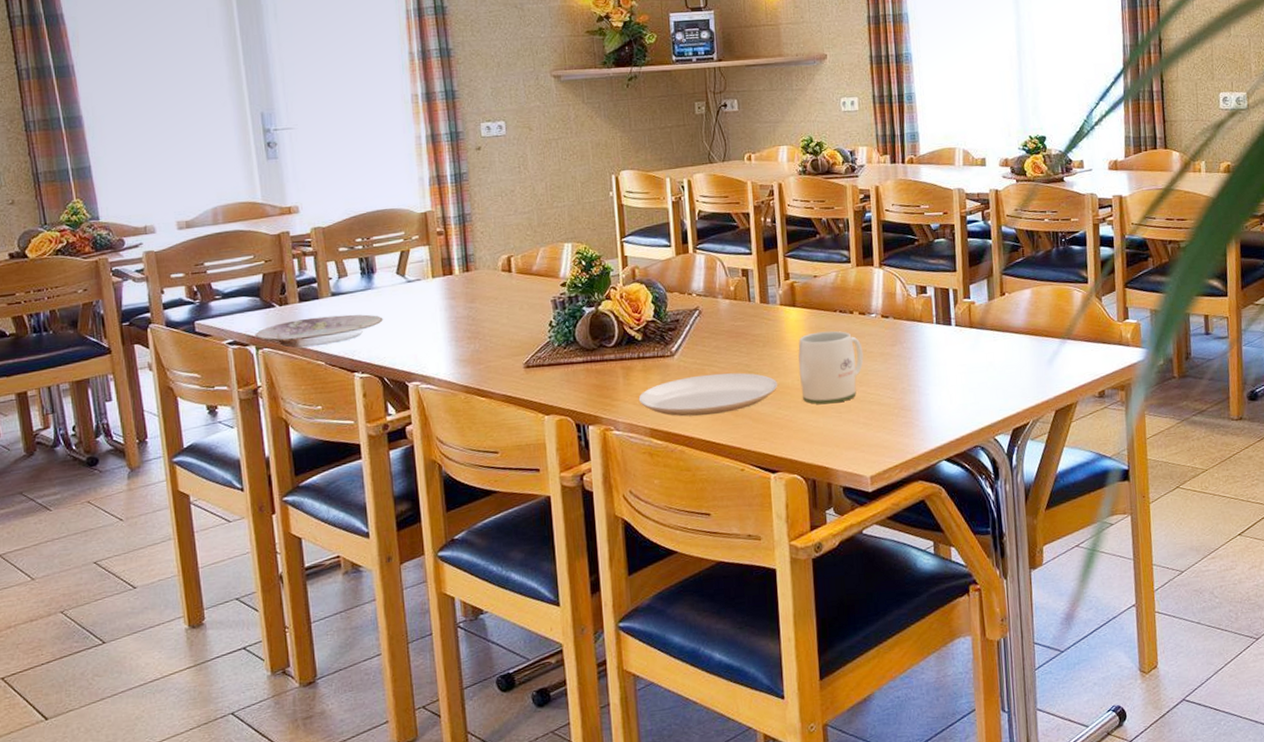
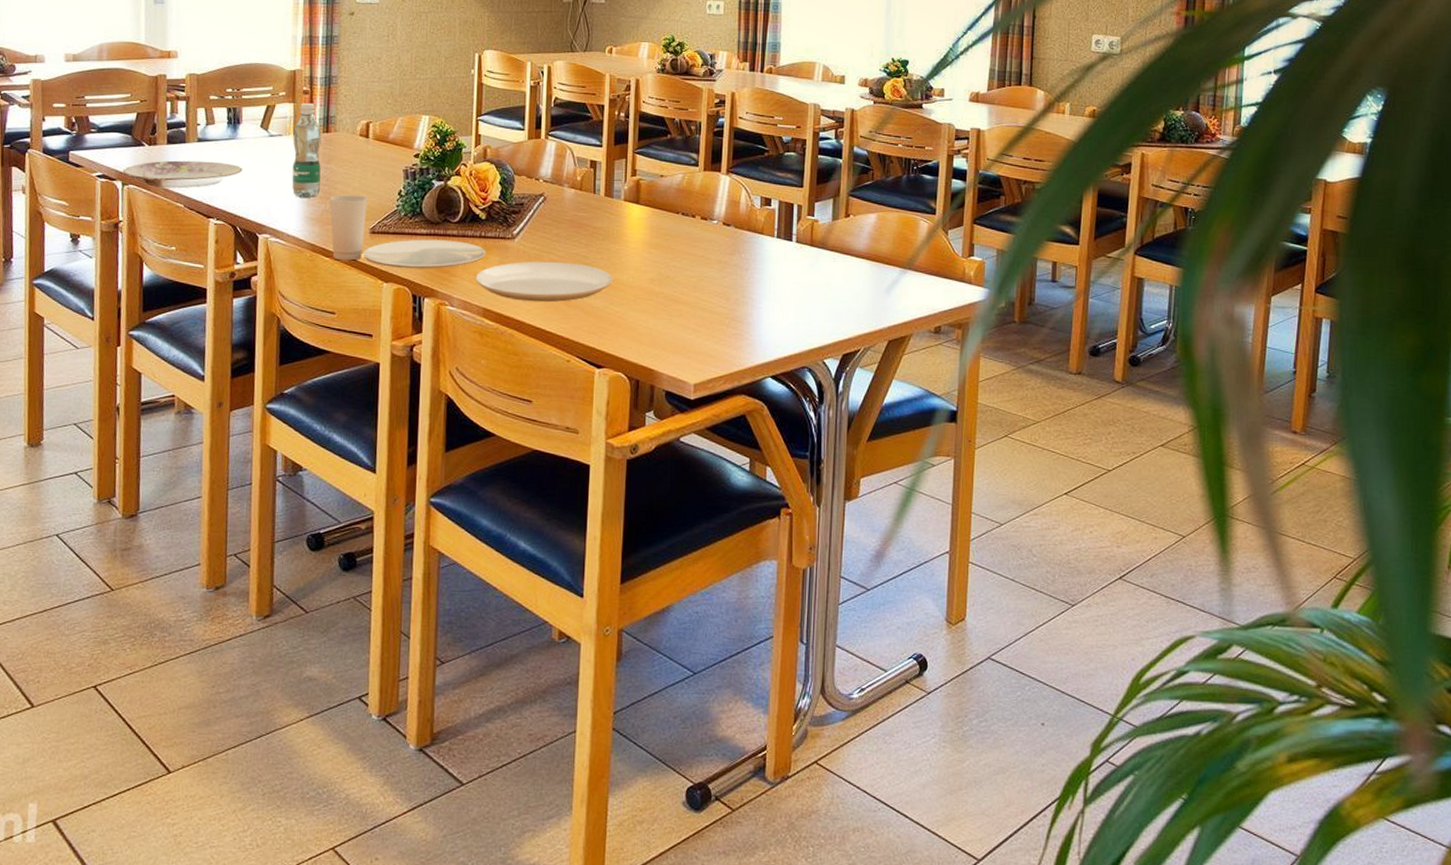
bottle: none [432,243,468,340] -> present [292,102,322,197]
cup: none [479,330,520,399] -> present [330,194,368,261]
plate: none [520,365,647,400] -> present [363,239,486,269]
mug: present [798,330,864,405] -> none [634,232,701,306]

